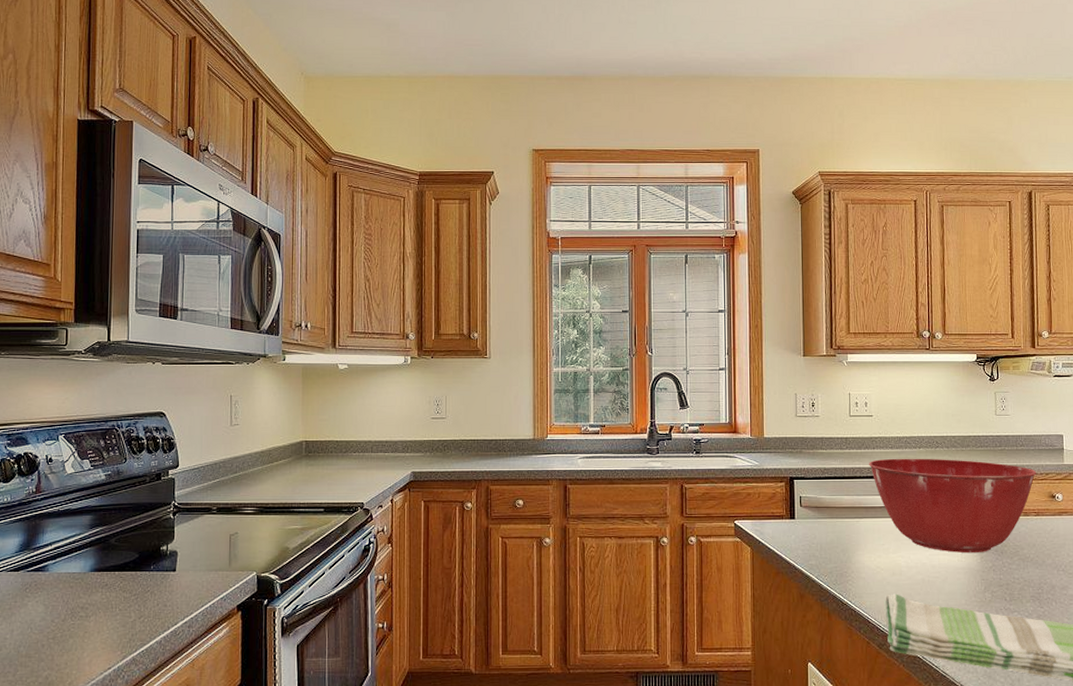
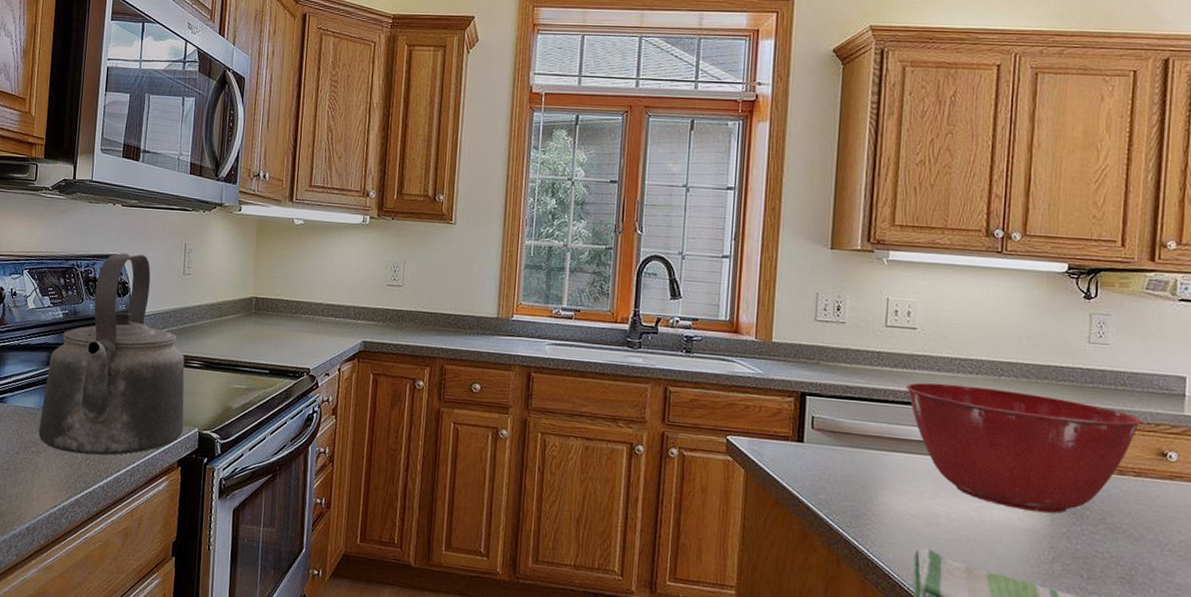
kettle: none [86,410,241,612] -> present [38,253,185,455]

